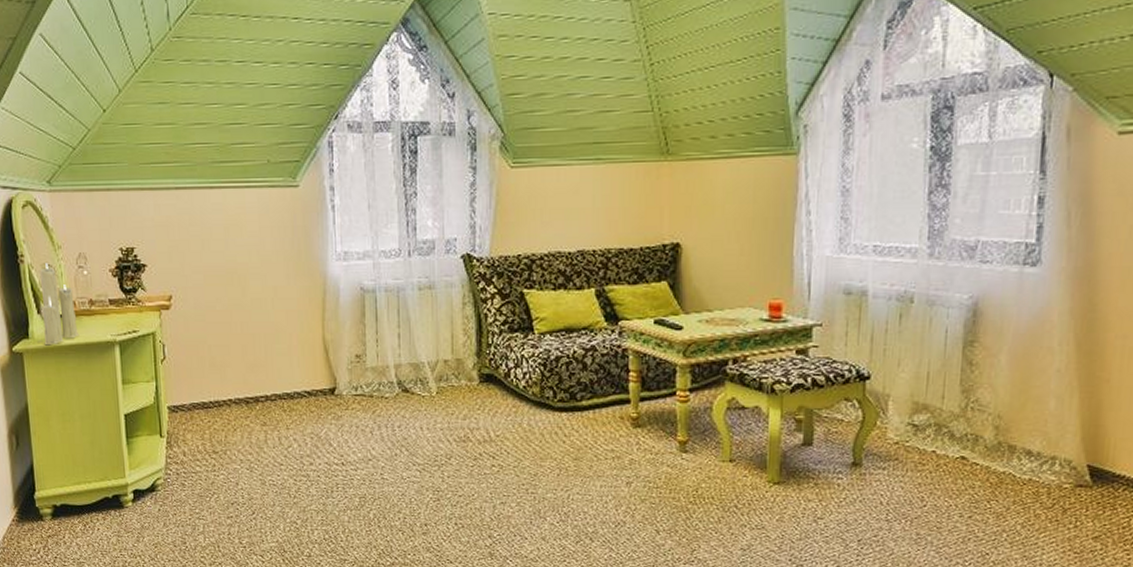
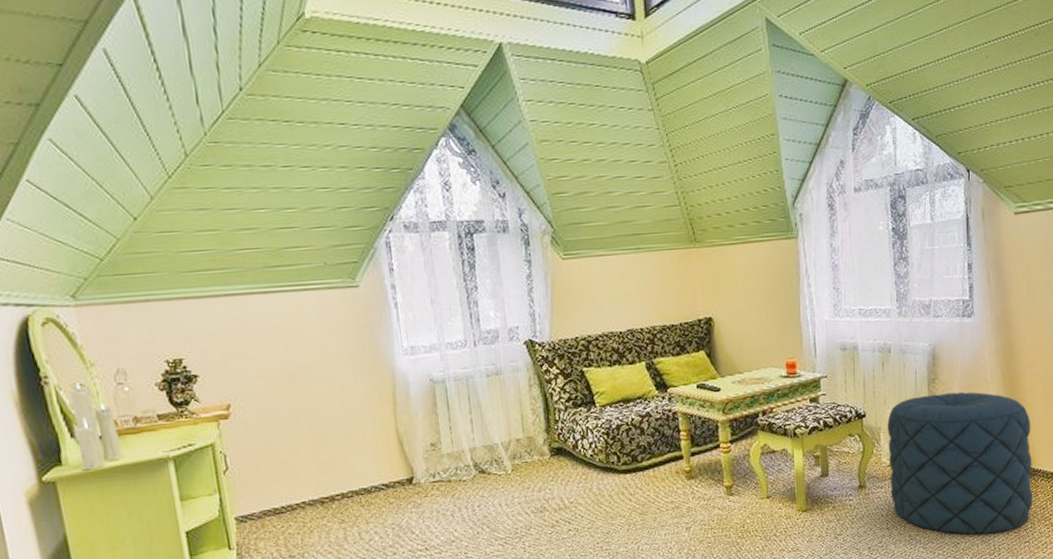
pouf: none [895,361,1116,549] -> present [887,391,1033,535]

